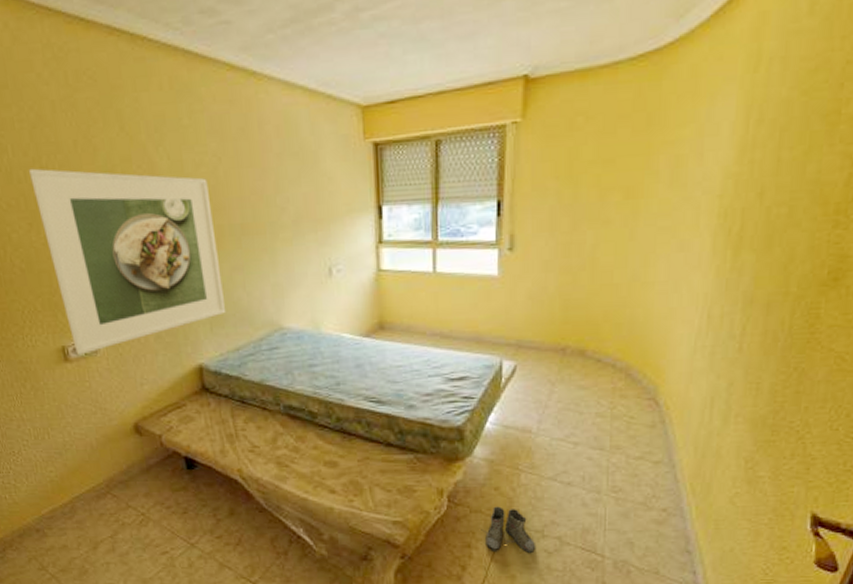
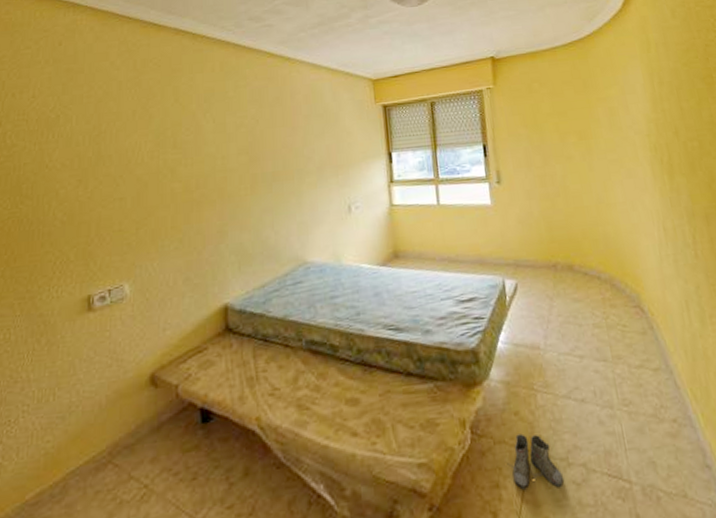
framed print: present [29,168,226,356] -> none [88,133,255,304]

